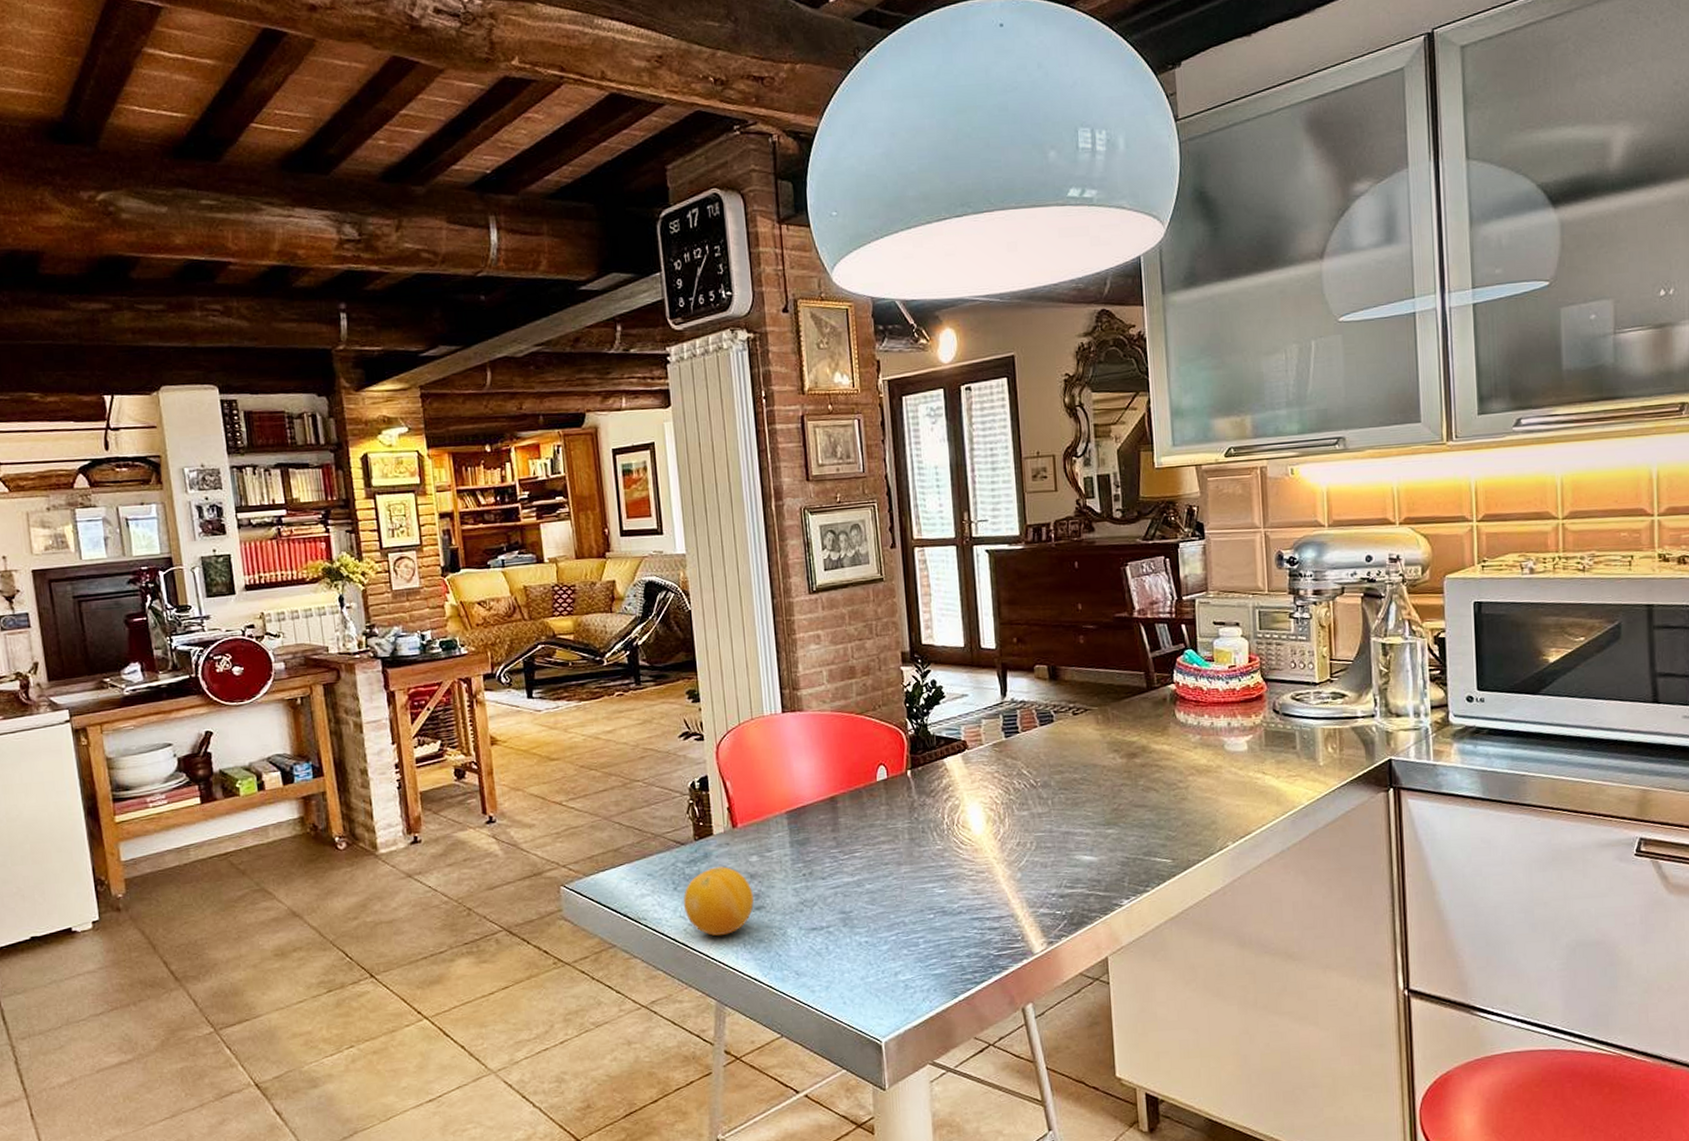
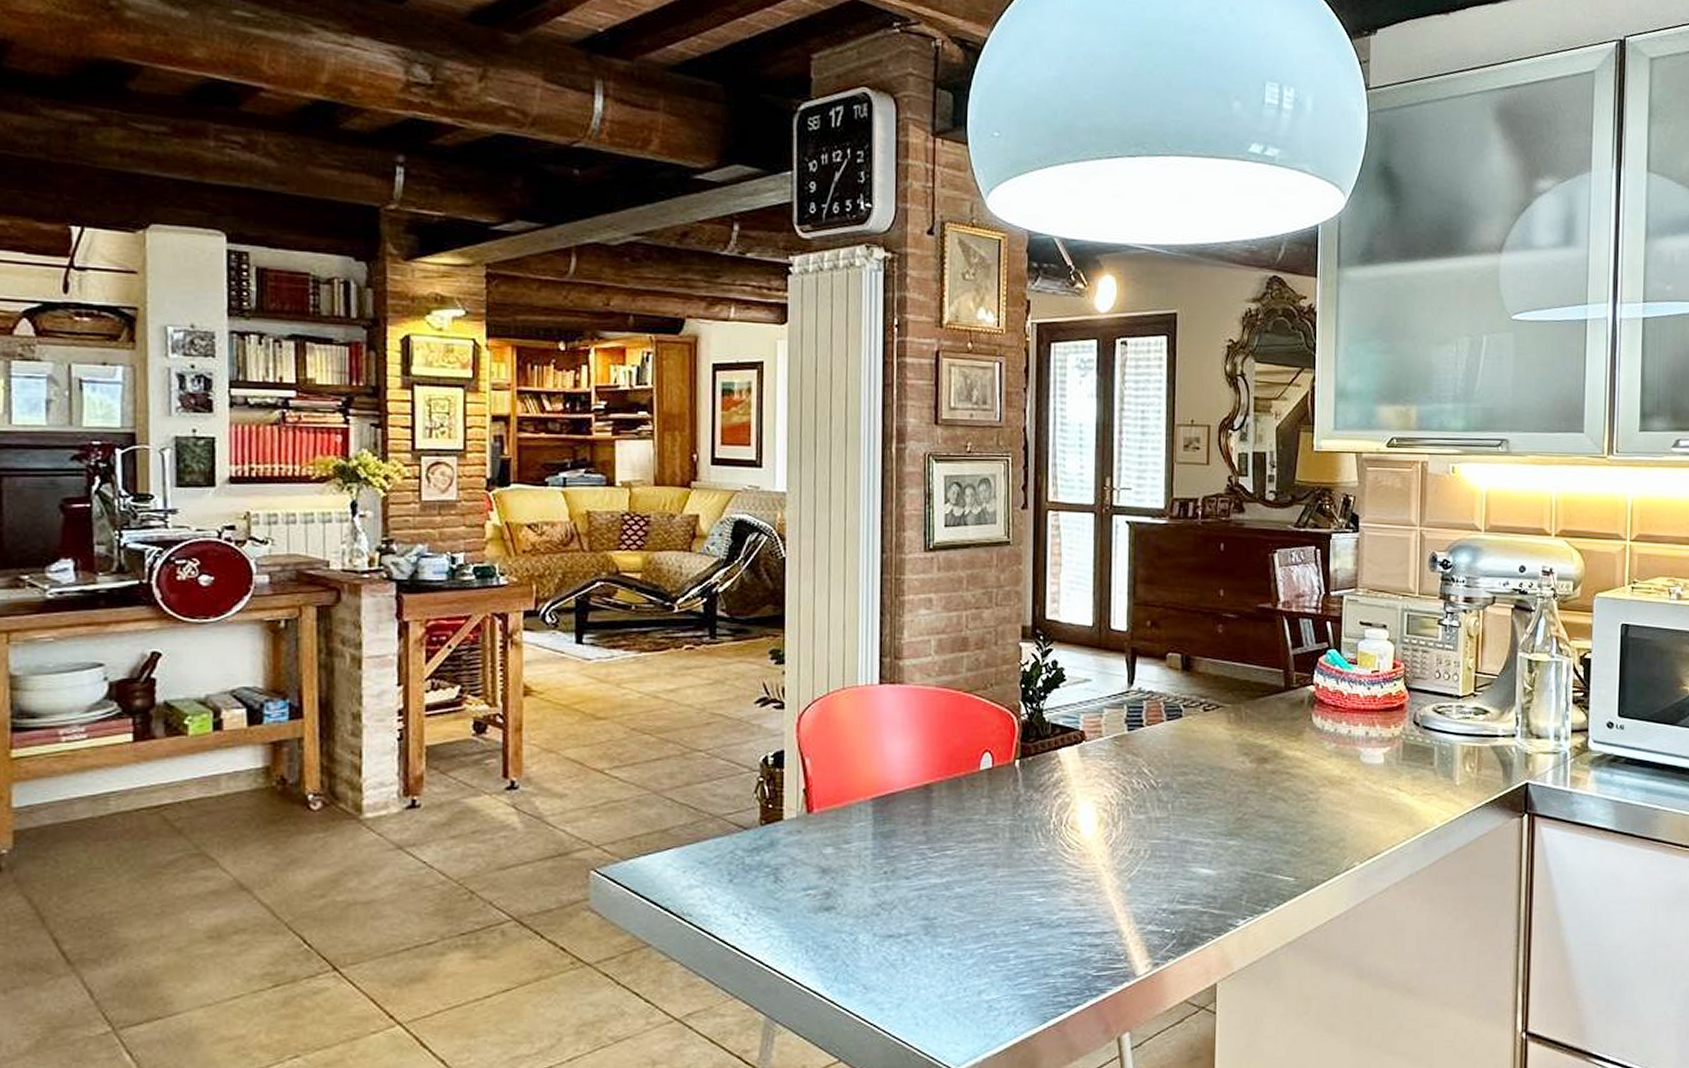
fruit: present [683,866,754,937] -> none [739,858,823,940]

